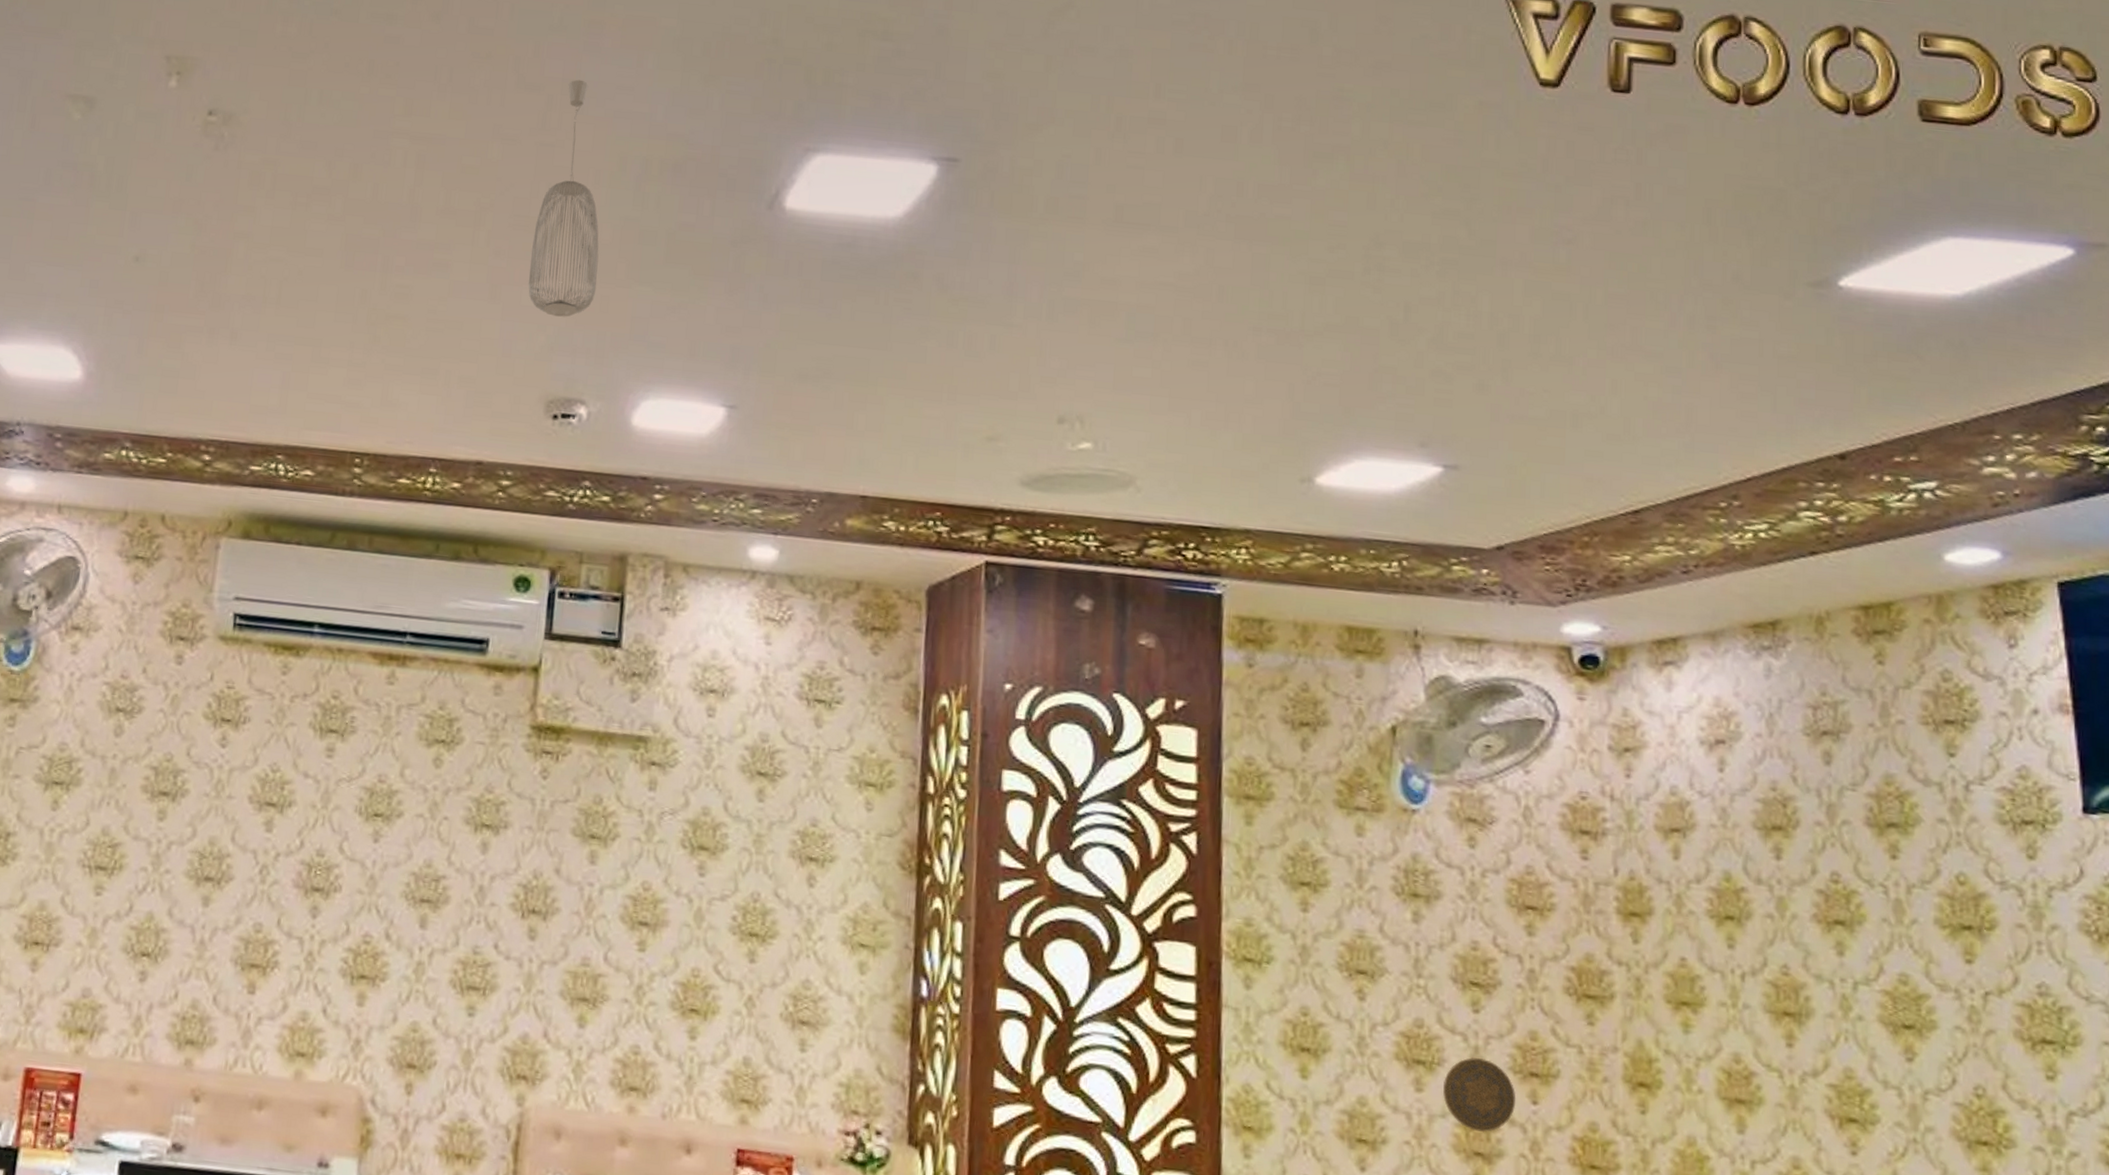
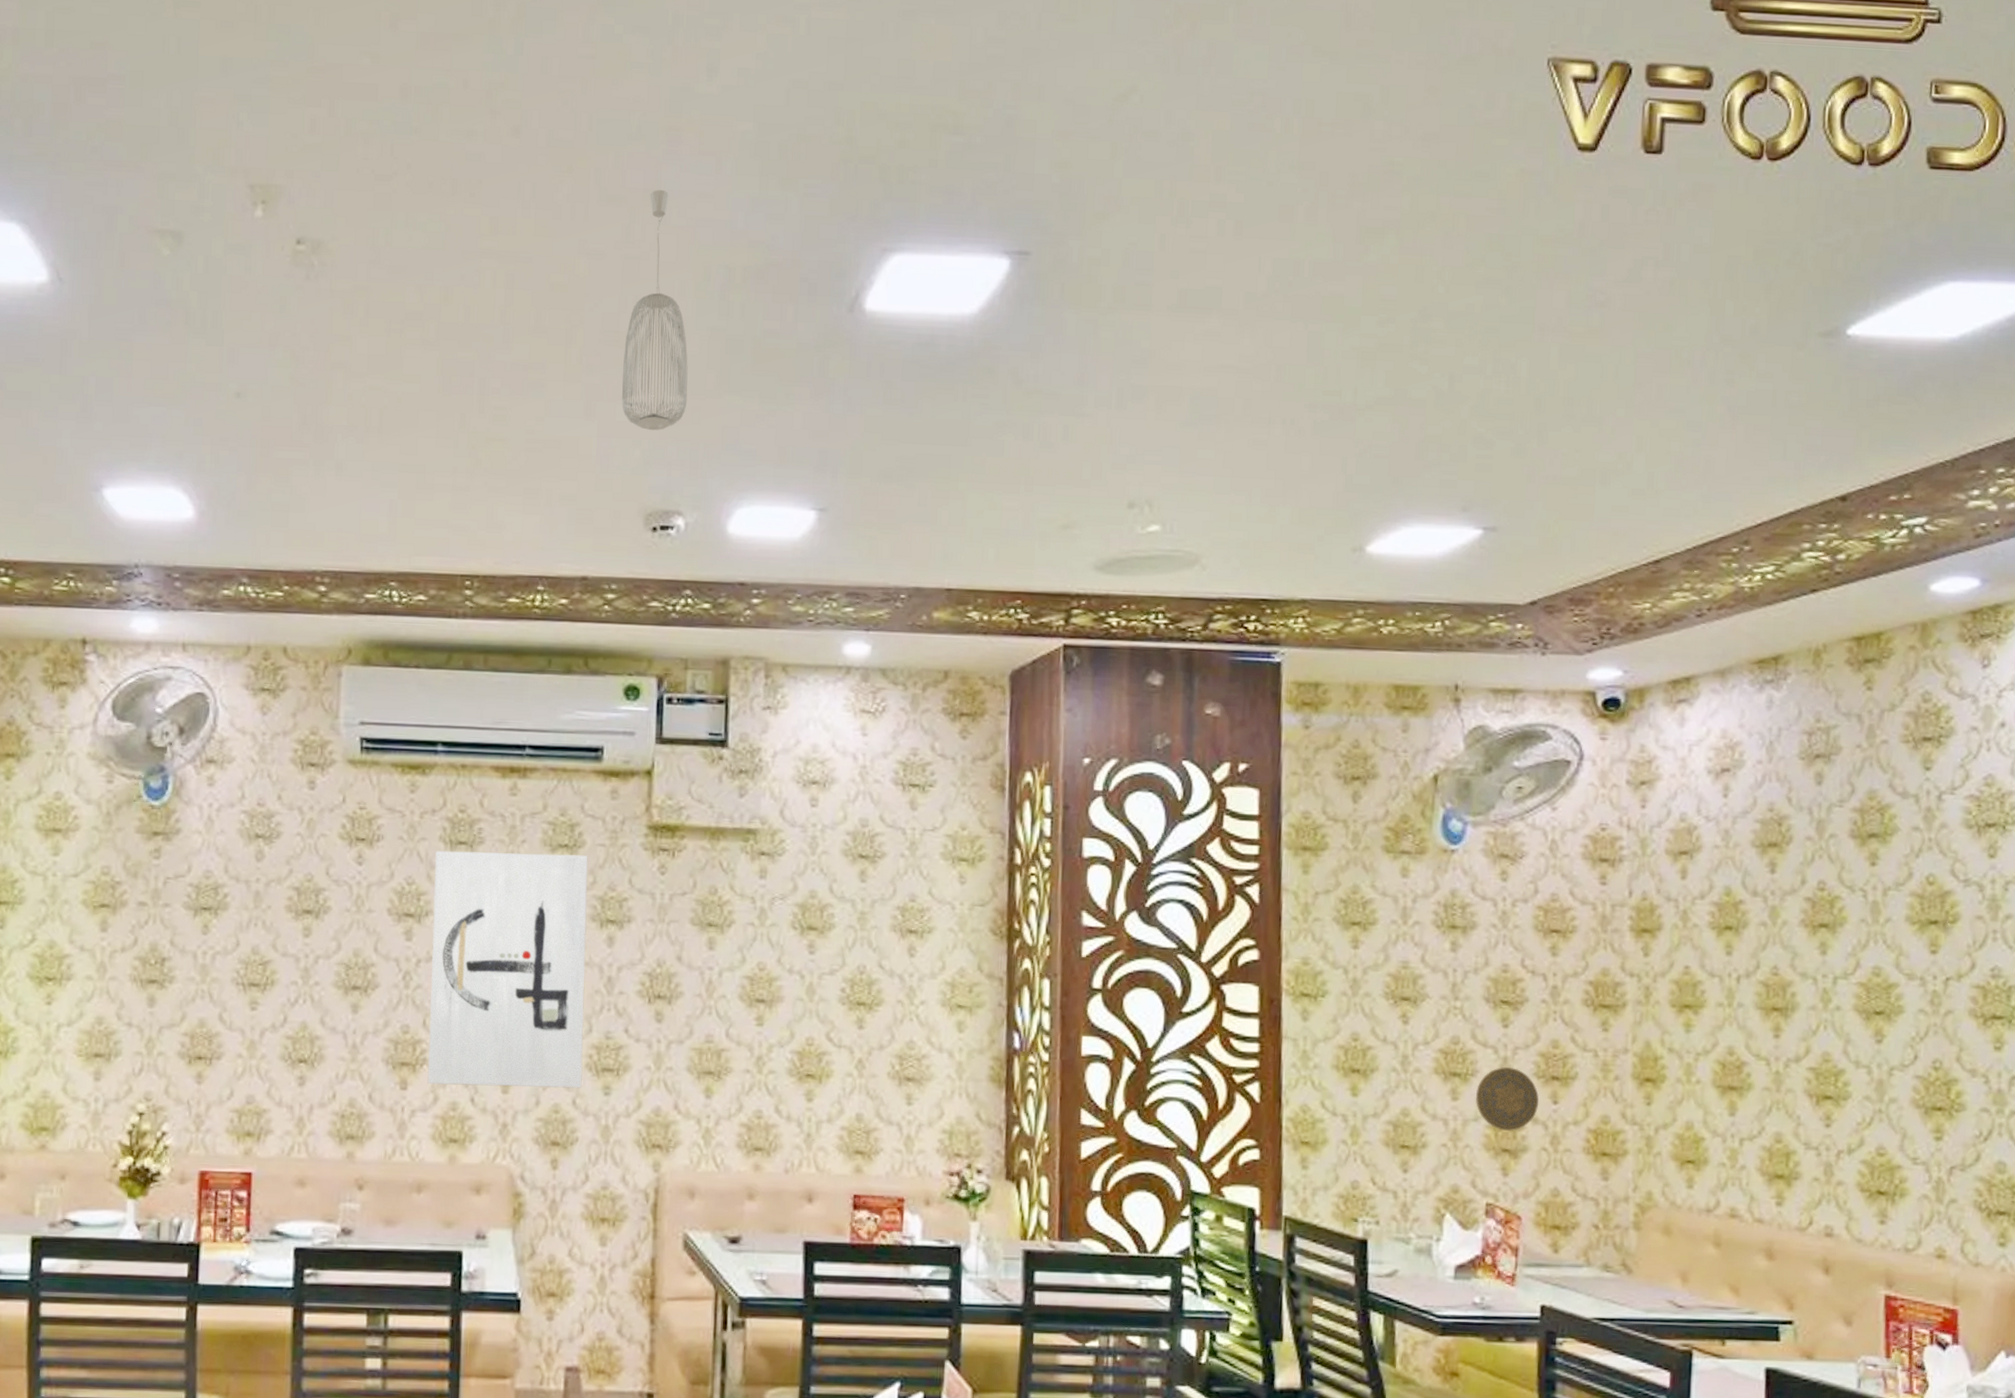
wall art: none [277,737,466,1007] -> present [427,850,588,1088]

